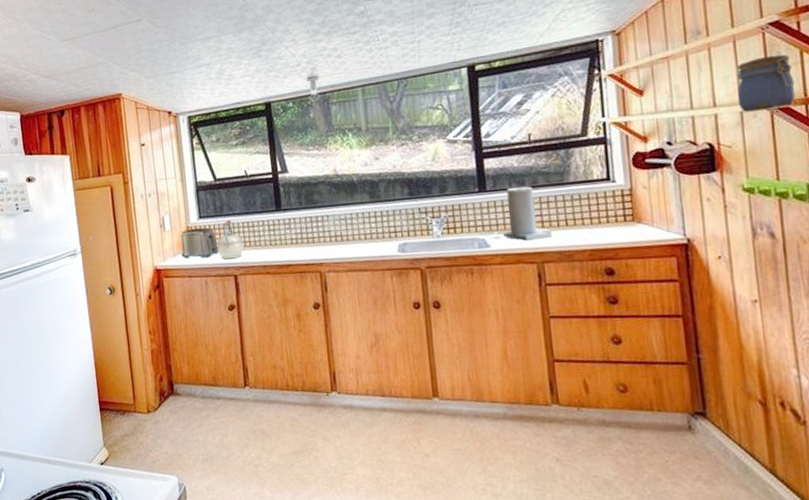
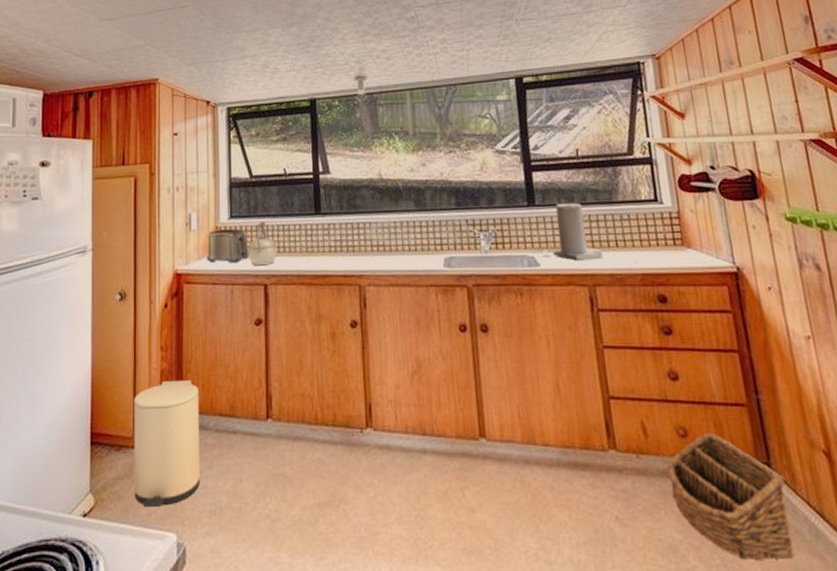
pedal bin: none [131,358,193,458] -> present [134,380,201,508]
basket: none [606,388,723,491] -> present [666,433,796,560]
jar: present [737,54,795,112] -> none [769,89,825,142]

